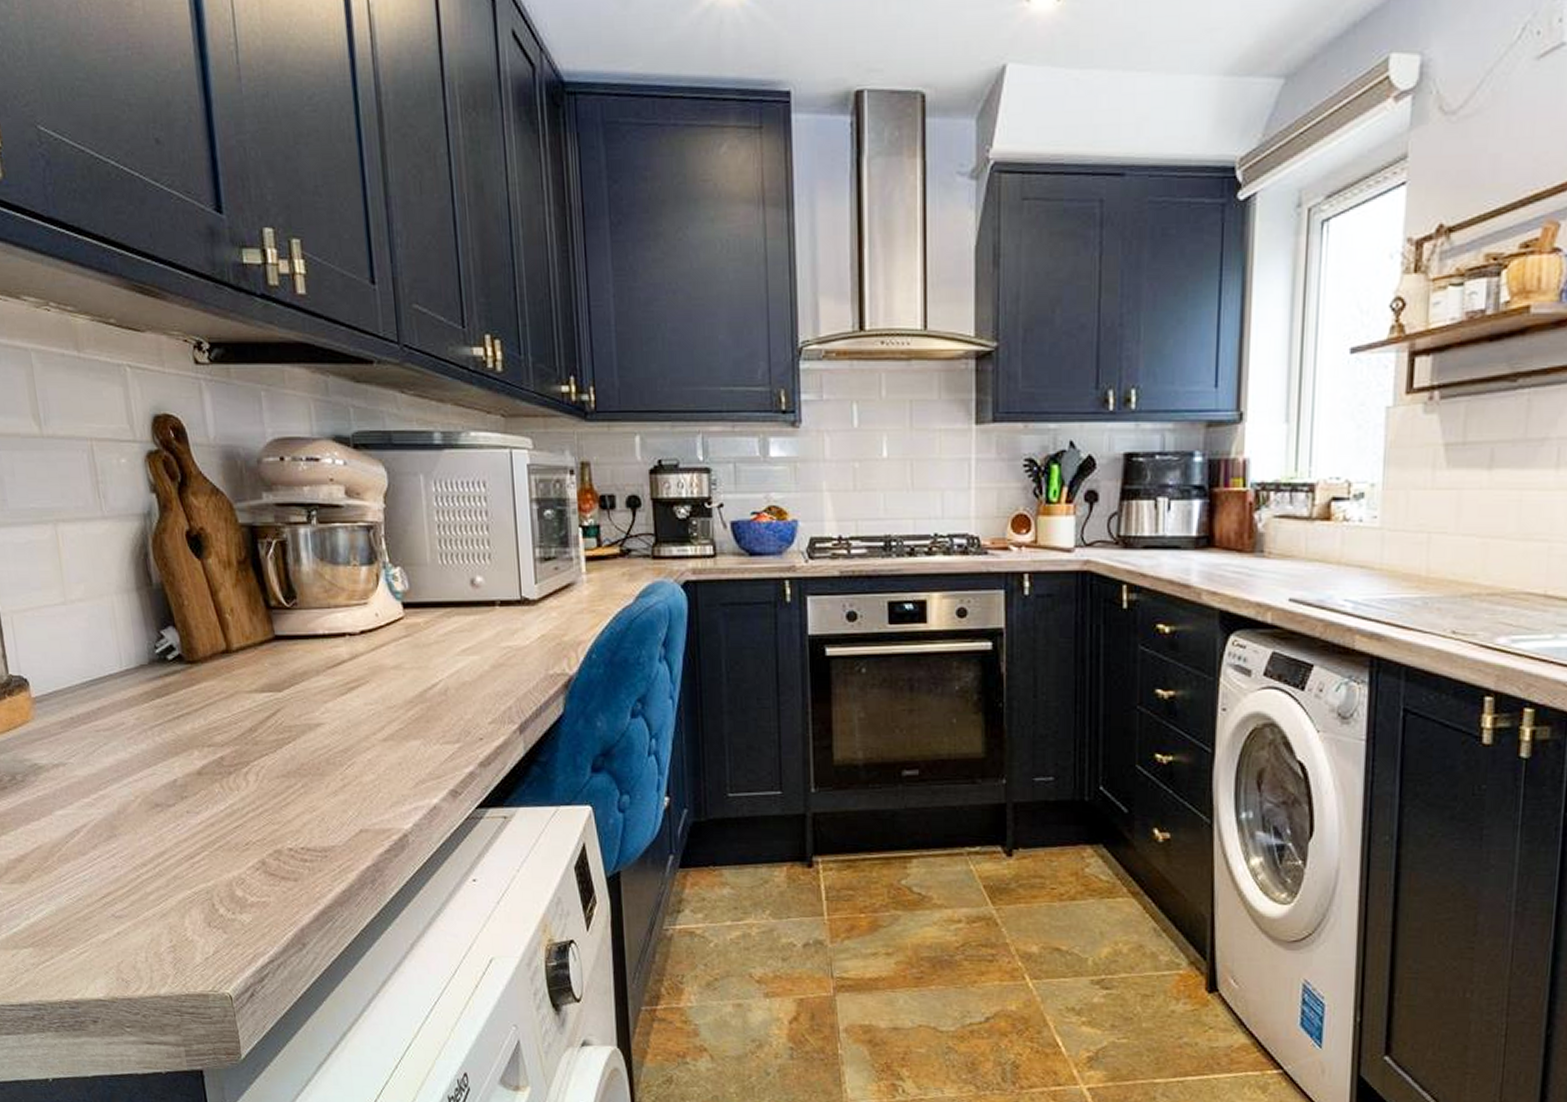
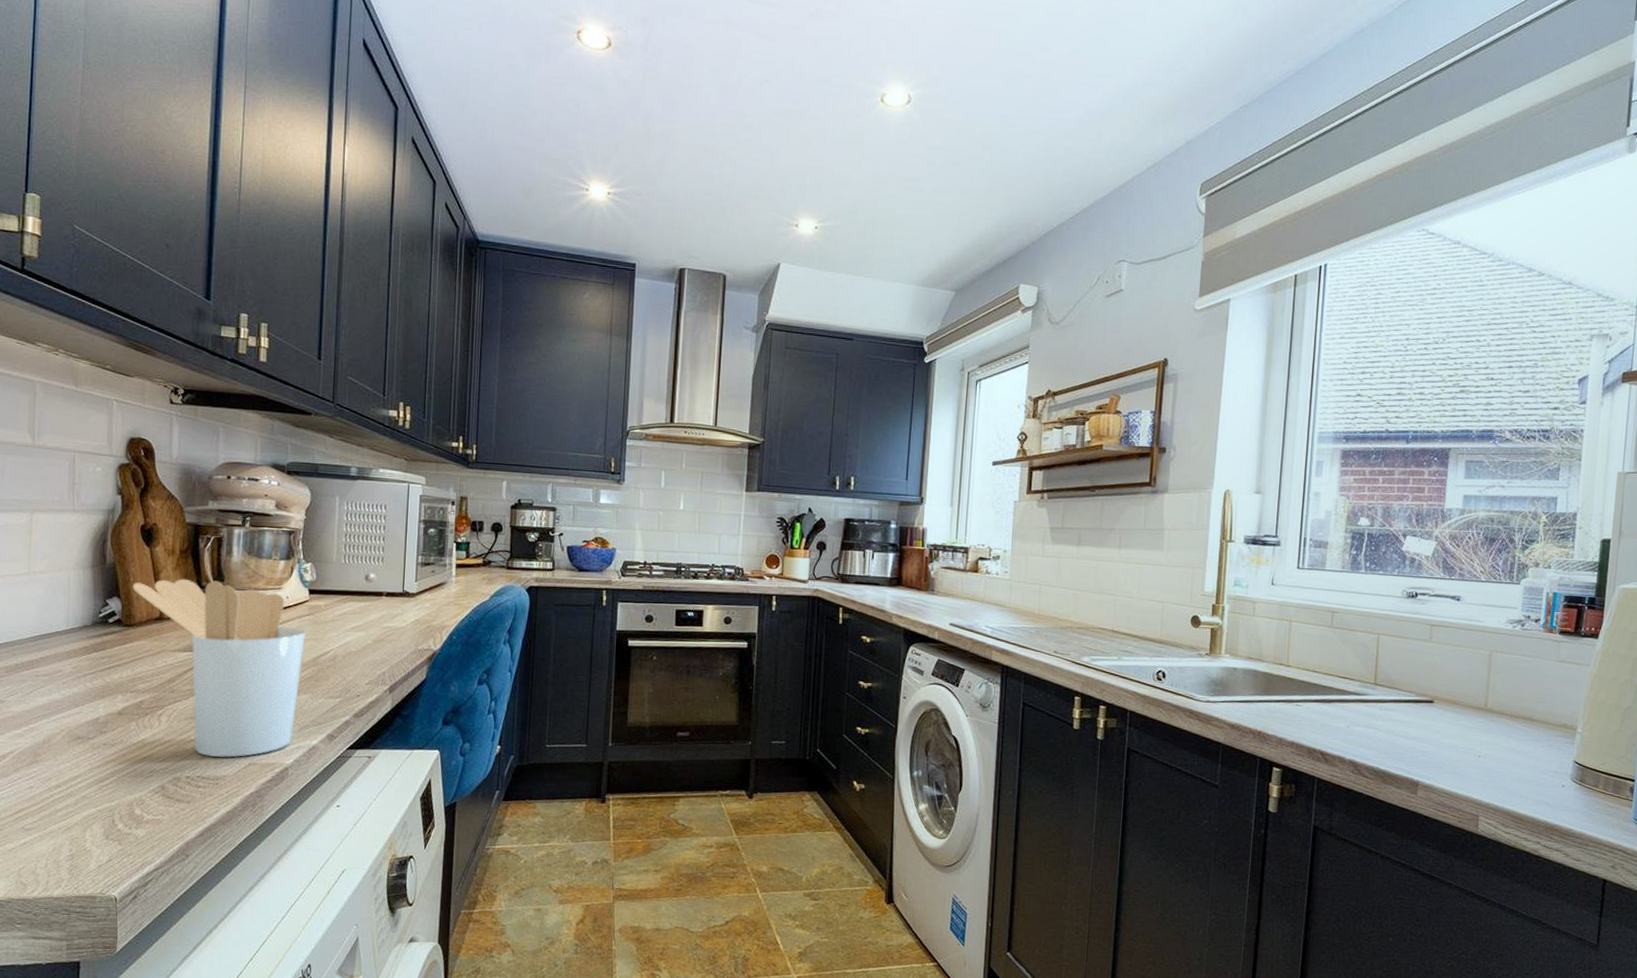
utensil holder: none [188,598,408,825] -> present [133,578,305,758]

